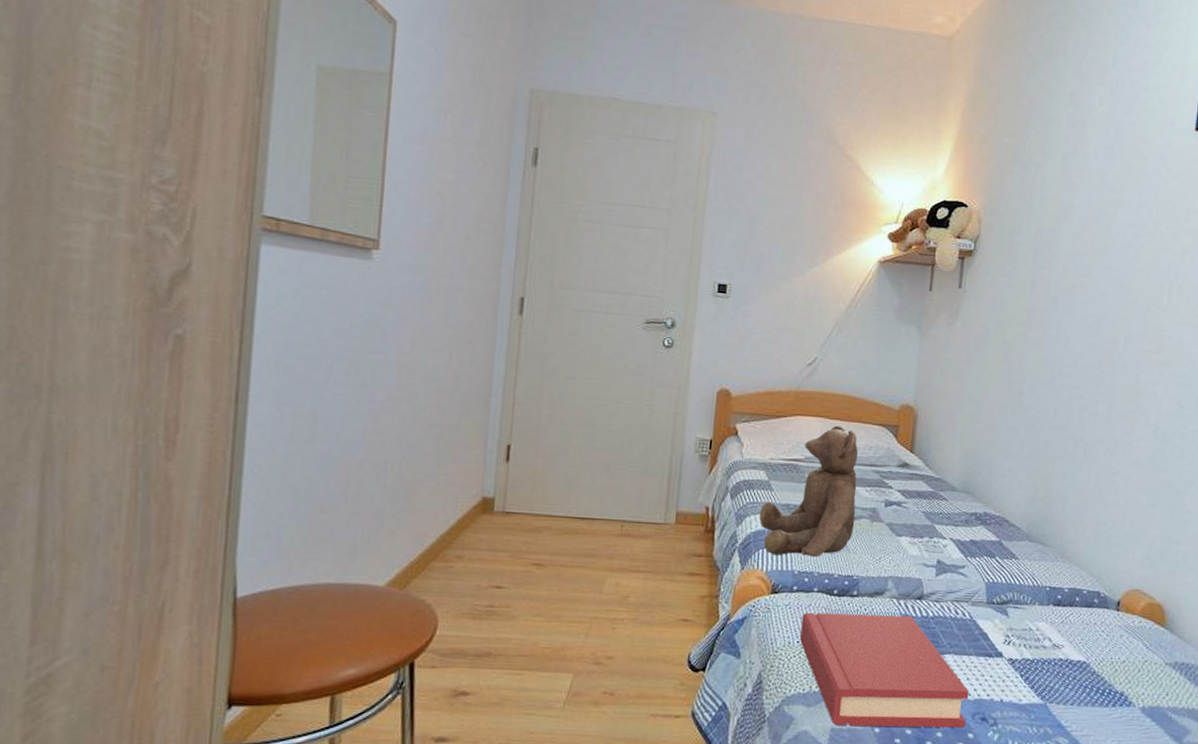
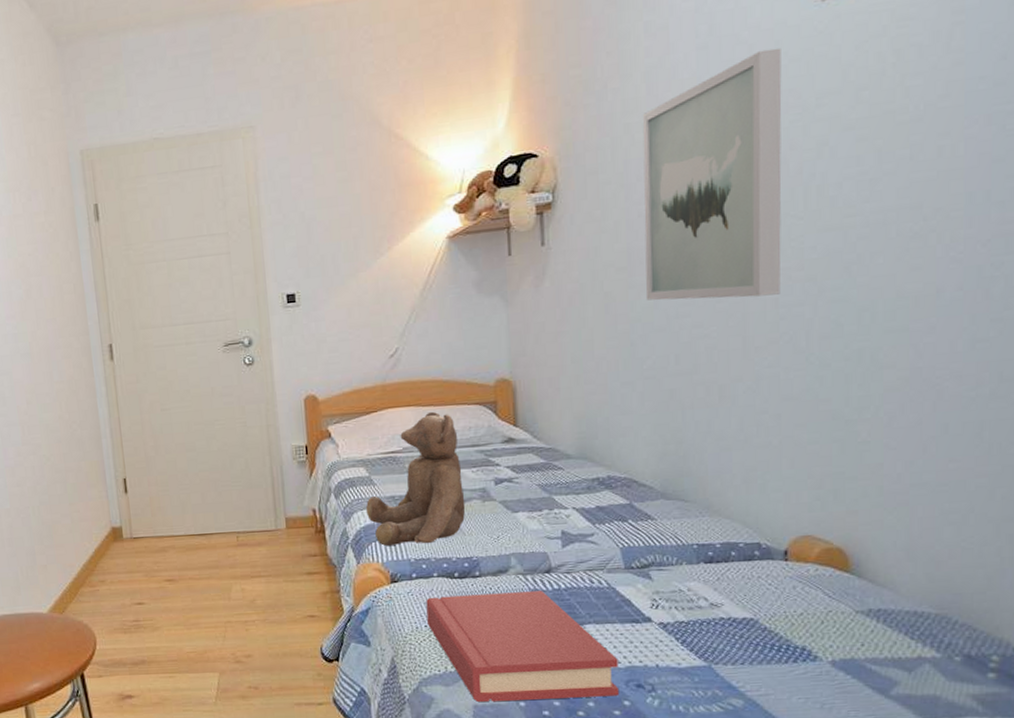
wall art: none [1037,162,1166,372] -> present [642,47,782,301]

